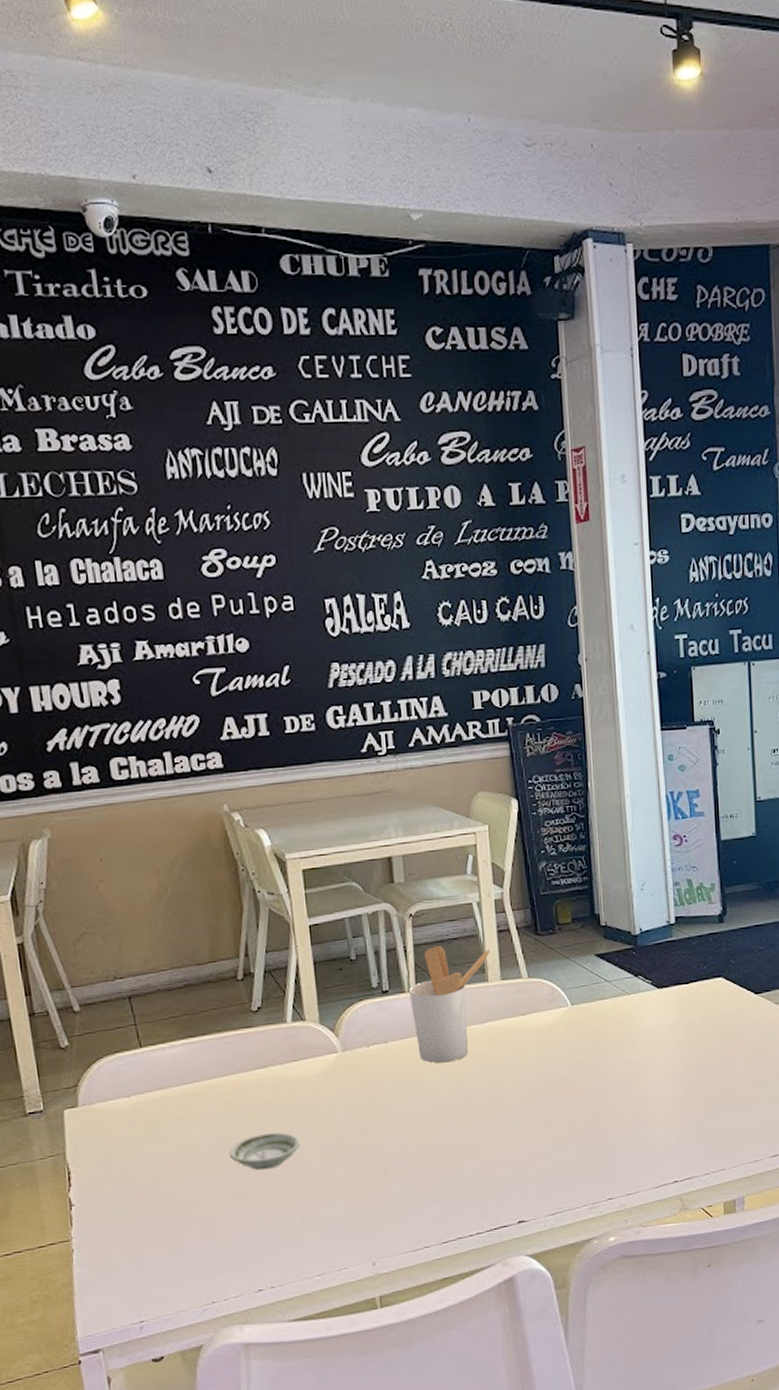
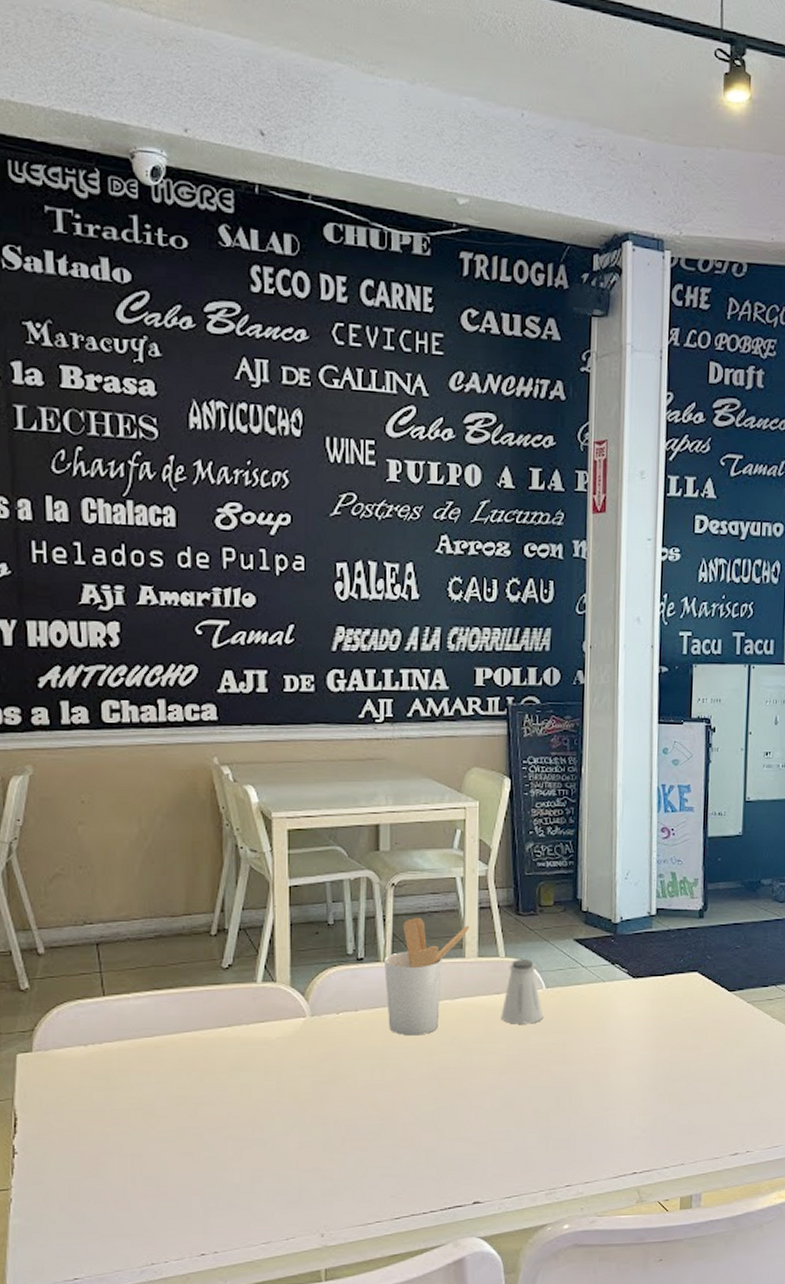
saucer: present [228,1132,301,1171] -> none [184,1094,259,1131]
saltshaker: none [529,978,572,1044] -> present [501,960,544,1024]

